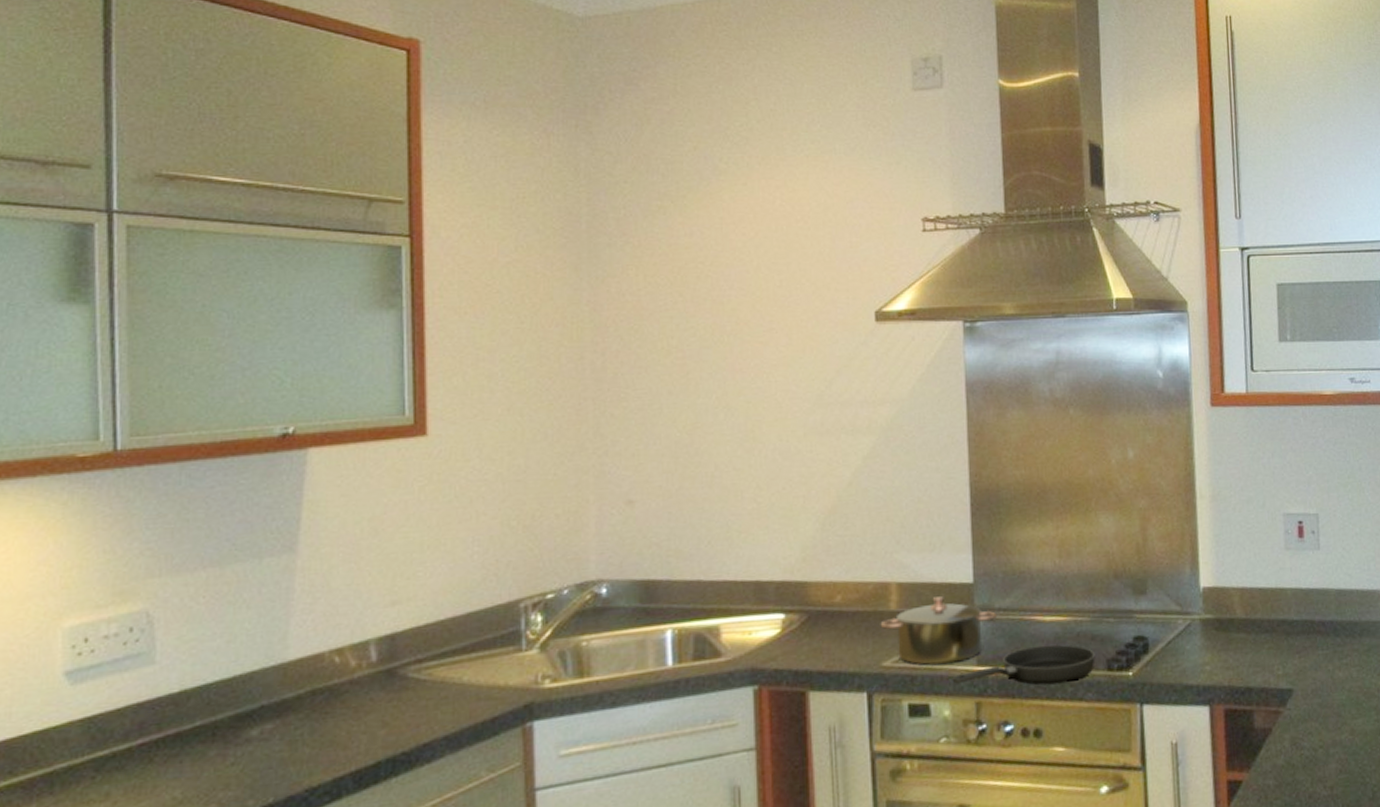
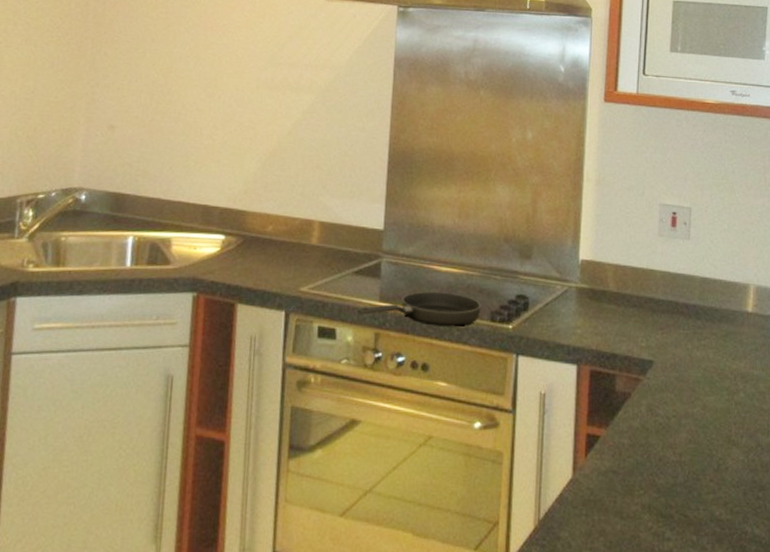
cooking pot: present [880,596,997,666] -> none [302,238,400,297]

